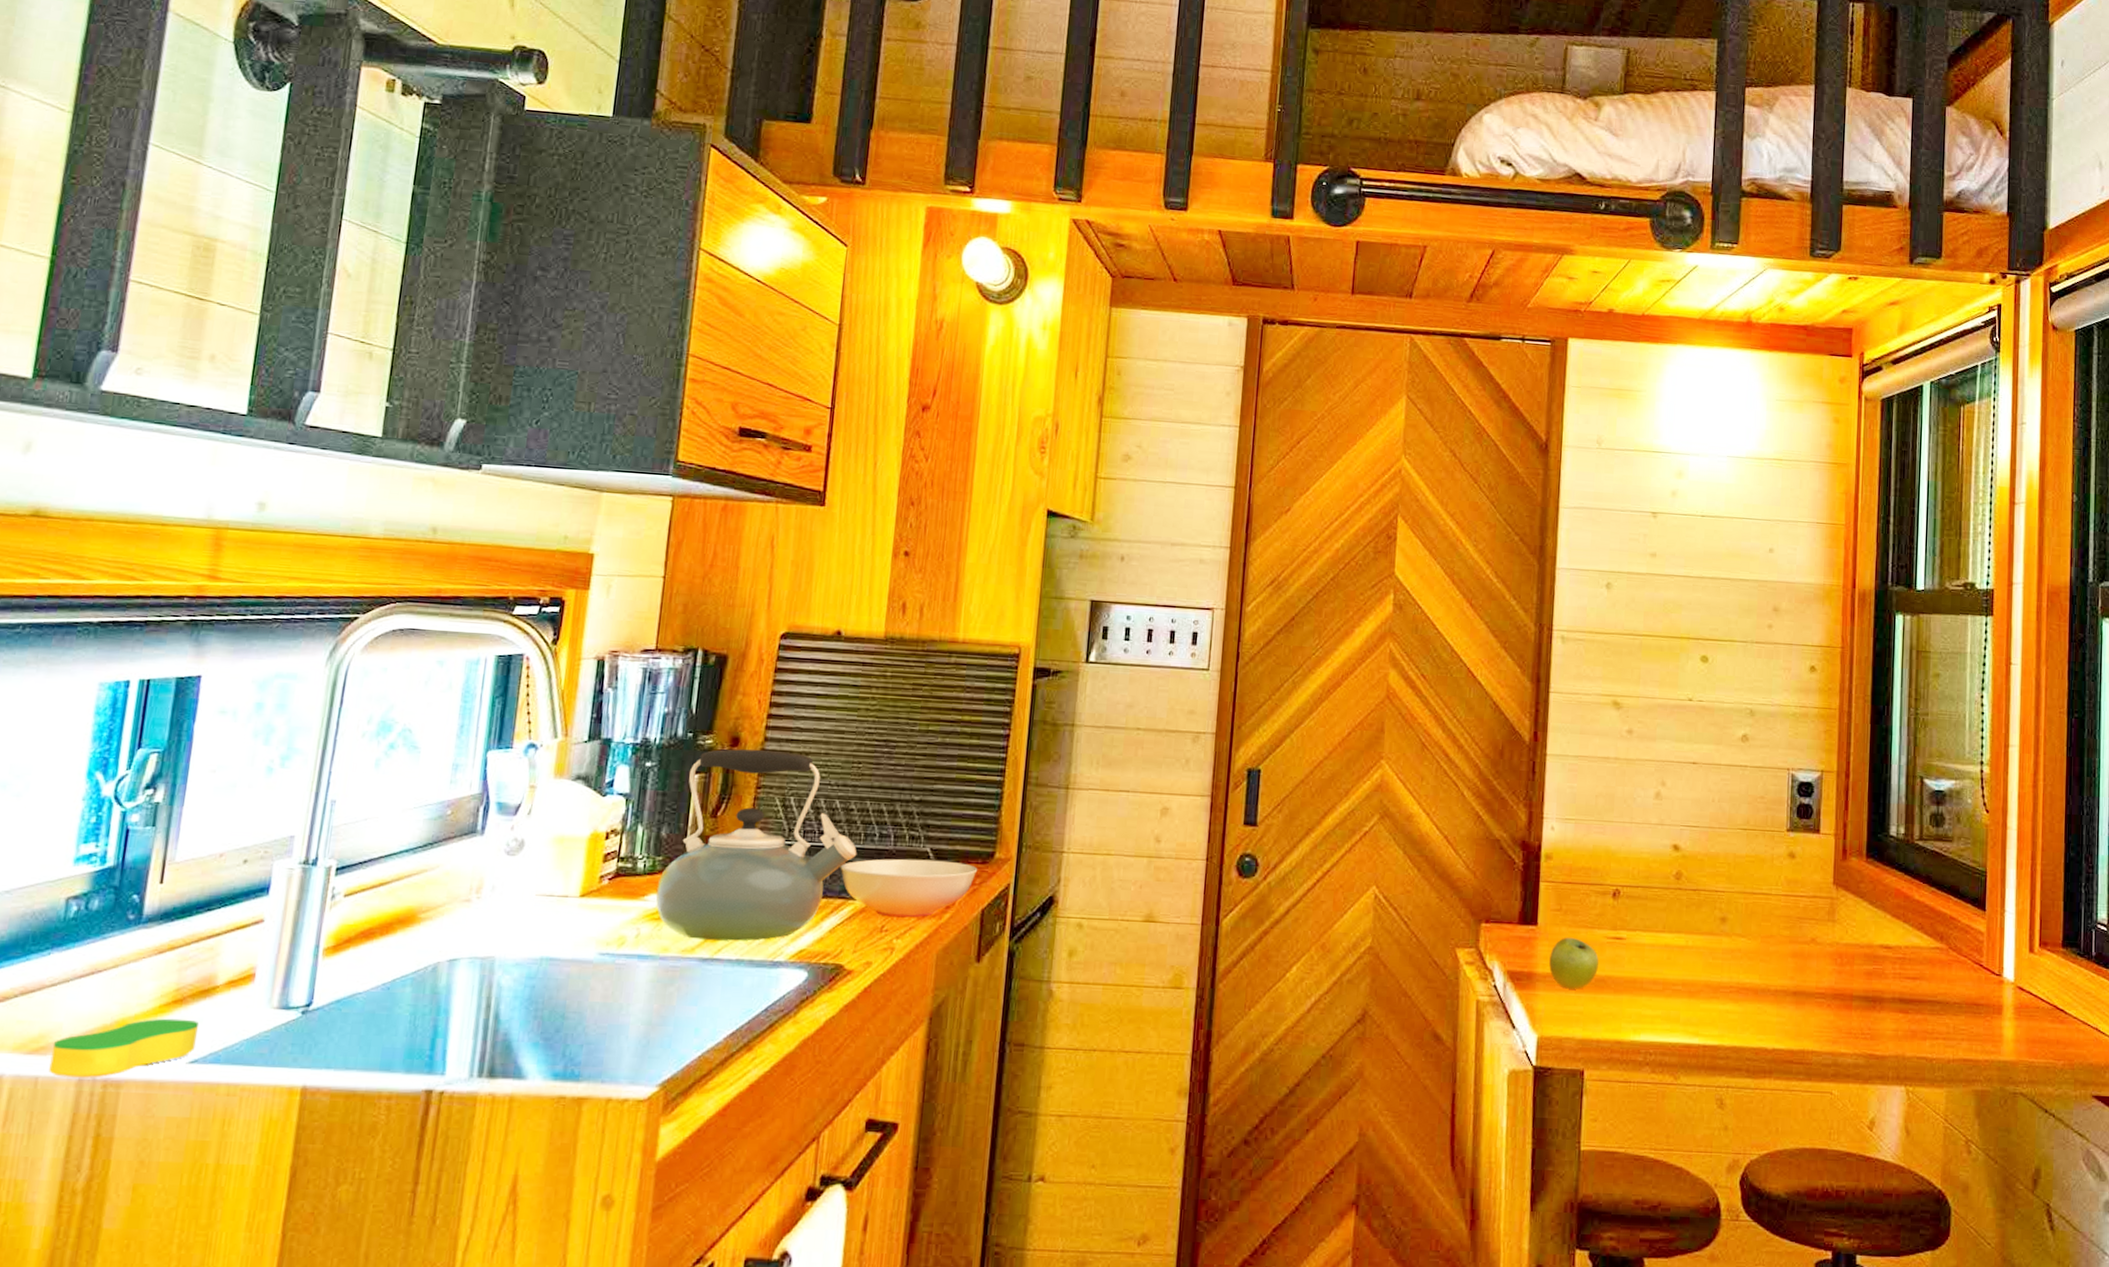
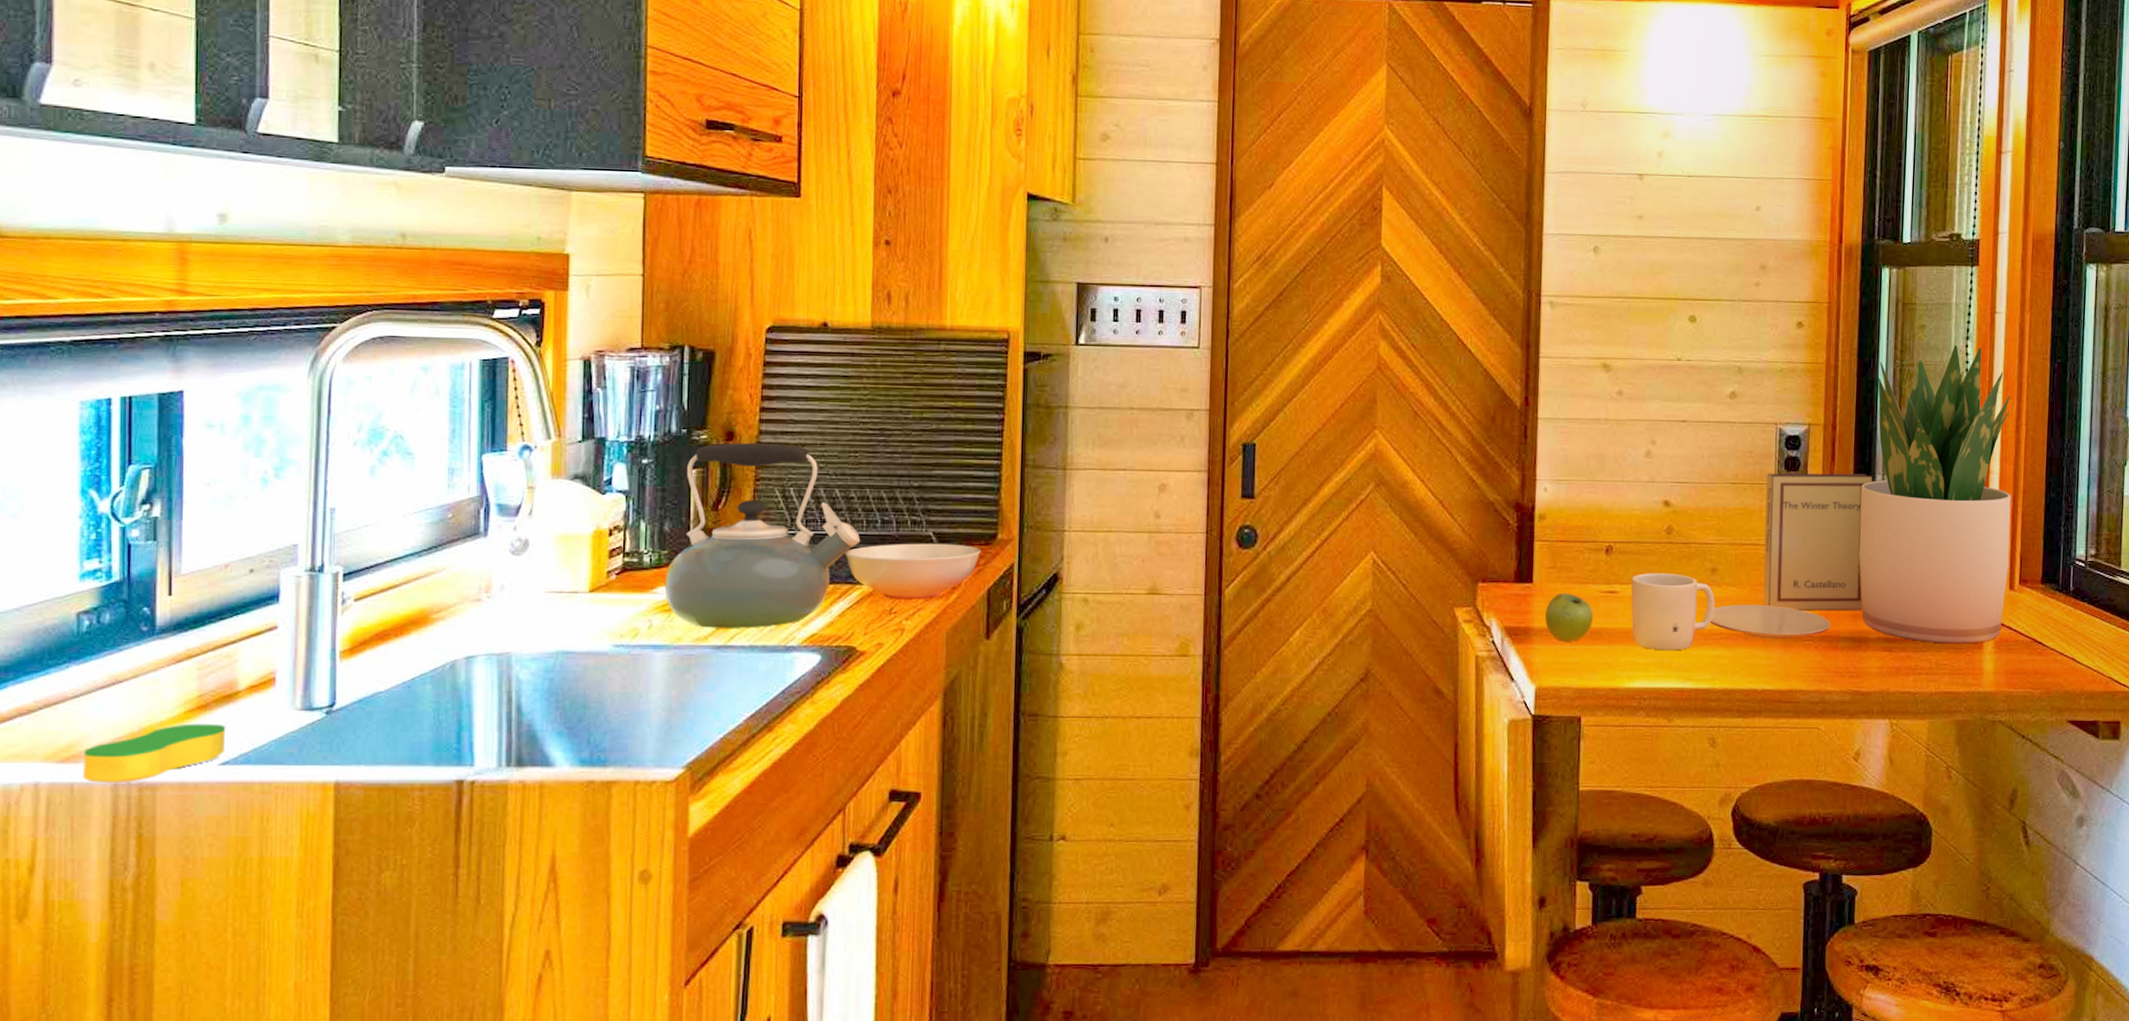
mug: none [1637,919,1724,1004] -> present [1631,572,1715,651]
plate: none [1714,956,1844,995] -> present [1705,604,1831,639]
book: none [1774,820,1886,968] -> present [1763,473,1872,611]
planter: none [1873,695,2030,1009] -> present [1859,344,2011,644]

